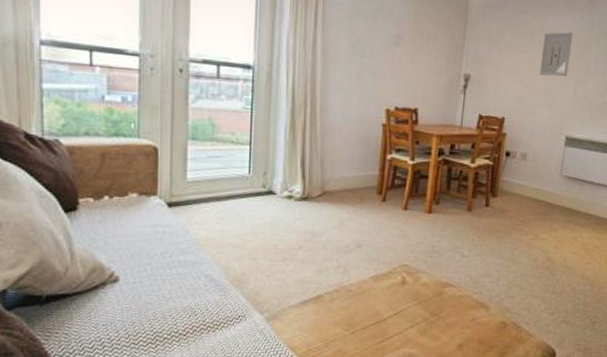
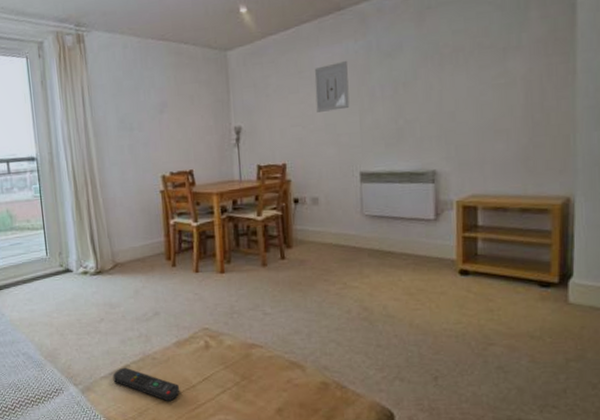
remote control: none [303,297,370,333] -> present [113,367,179,401]

